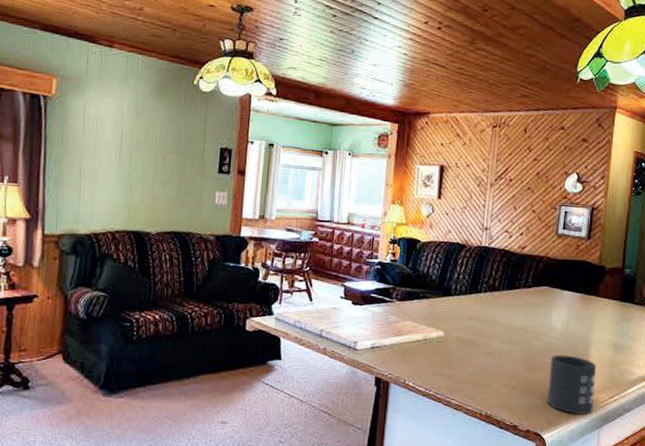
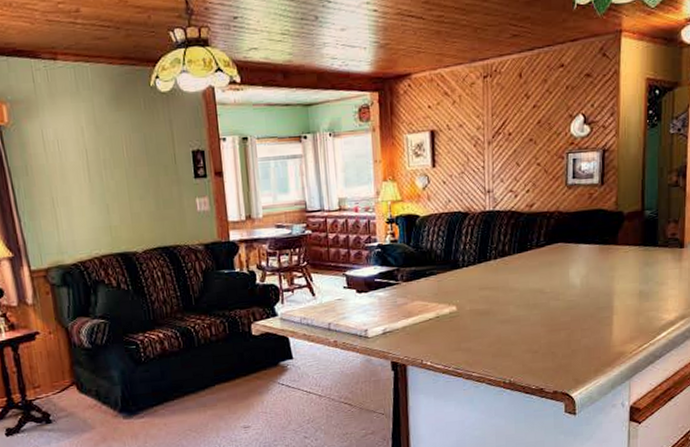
mug: present [547,354,597,414] -> none [571,310,623,369]

